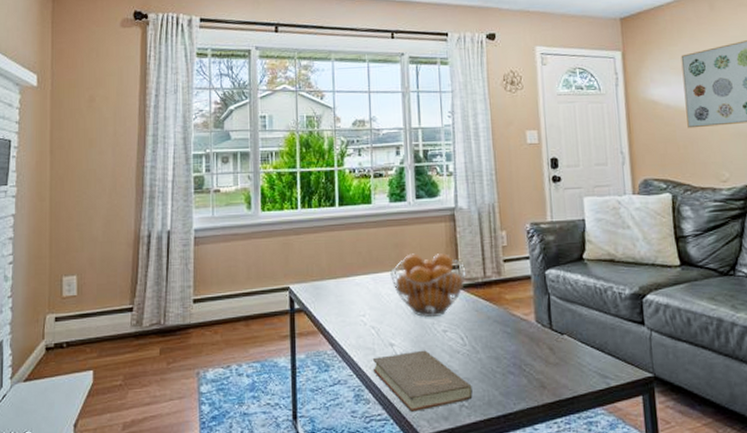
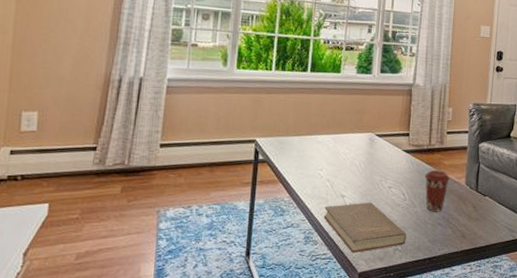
fruit basket: present [389,253,467,318] -> none [349,120,415,175]
coffee cup: none [484,307,516,358] -> present [424,170,451,212]

